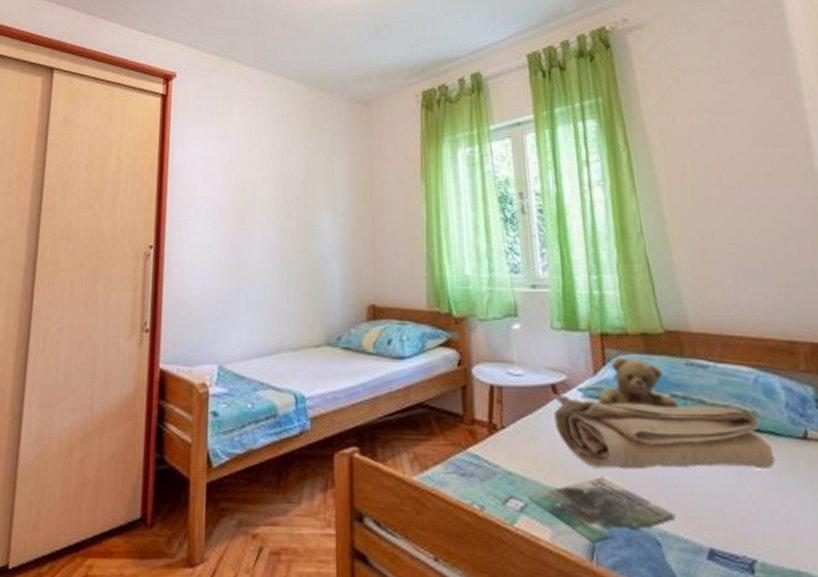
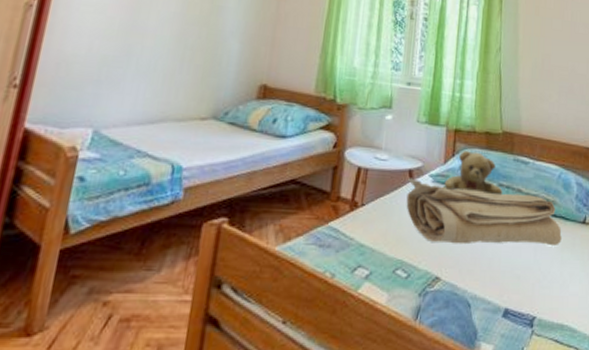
magazine: present [528,477,676,544] -> none [373,249,486,306]

